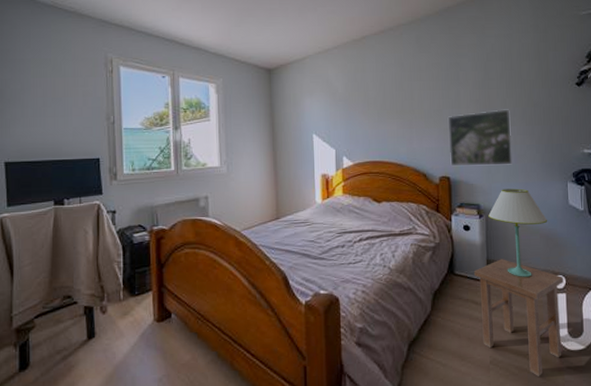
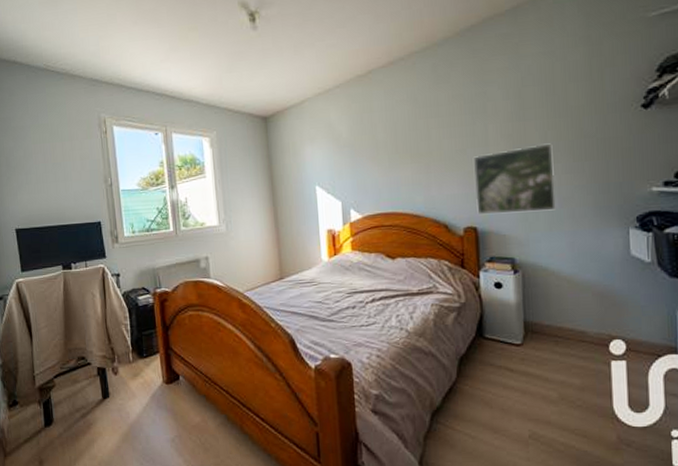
stool: present [474,259,563,376] -> none [508,320,623,455]
table lamp: present [488,188,548,277] -> none [525,238,603,342]

